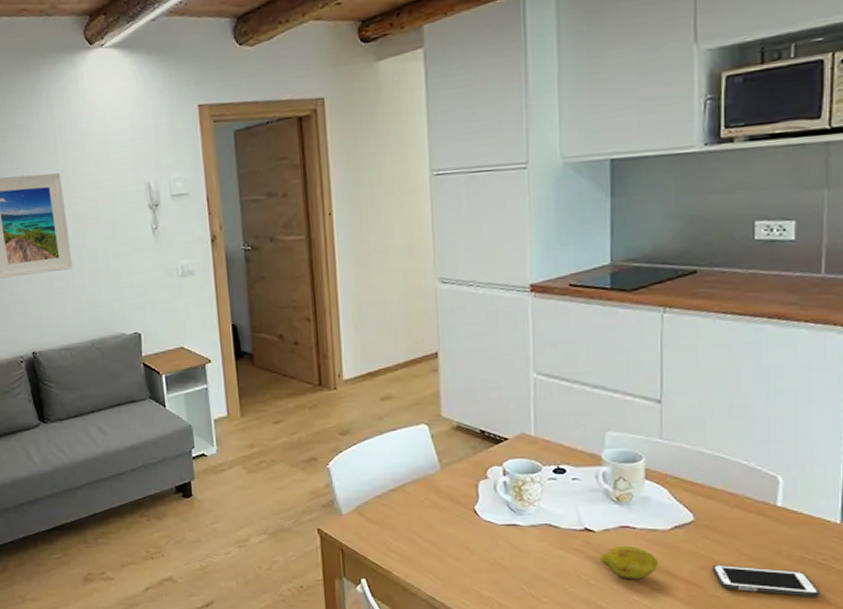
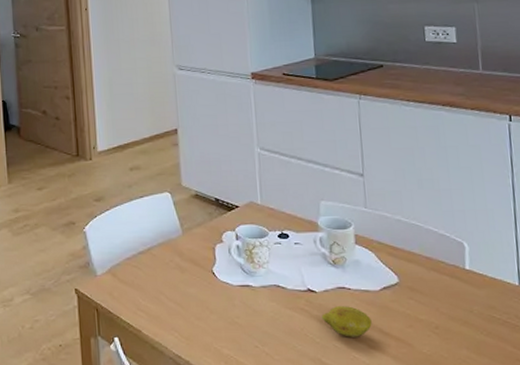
cell phone: present [713,564,820,597] -> none [418,323,510,354]

